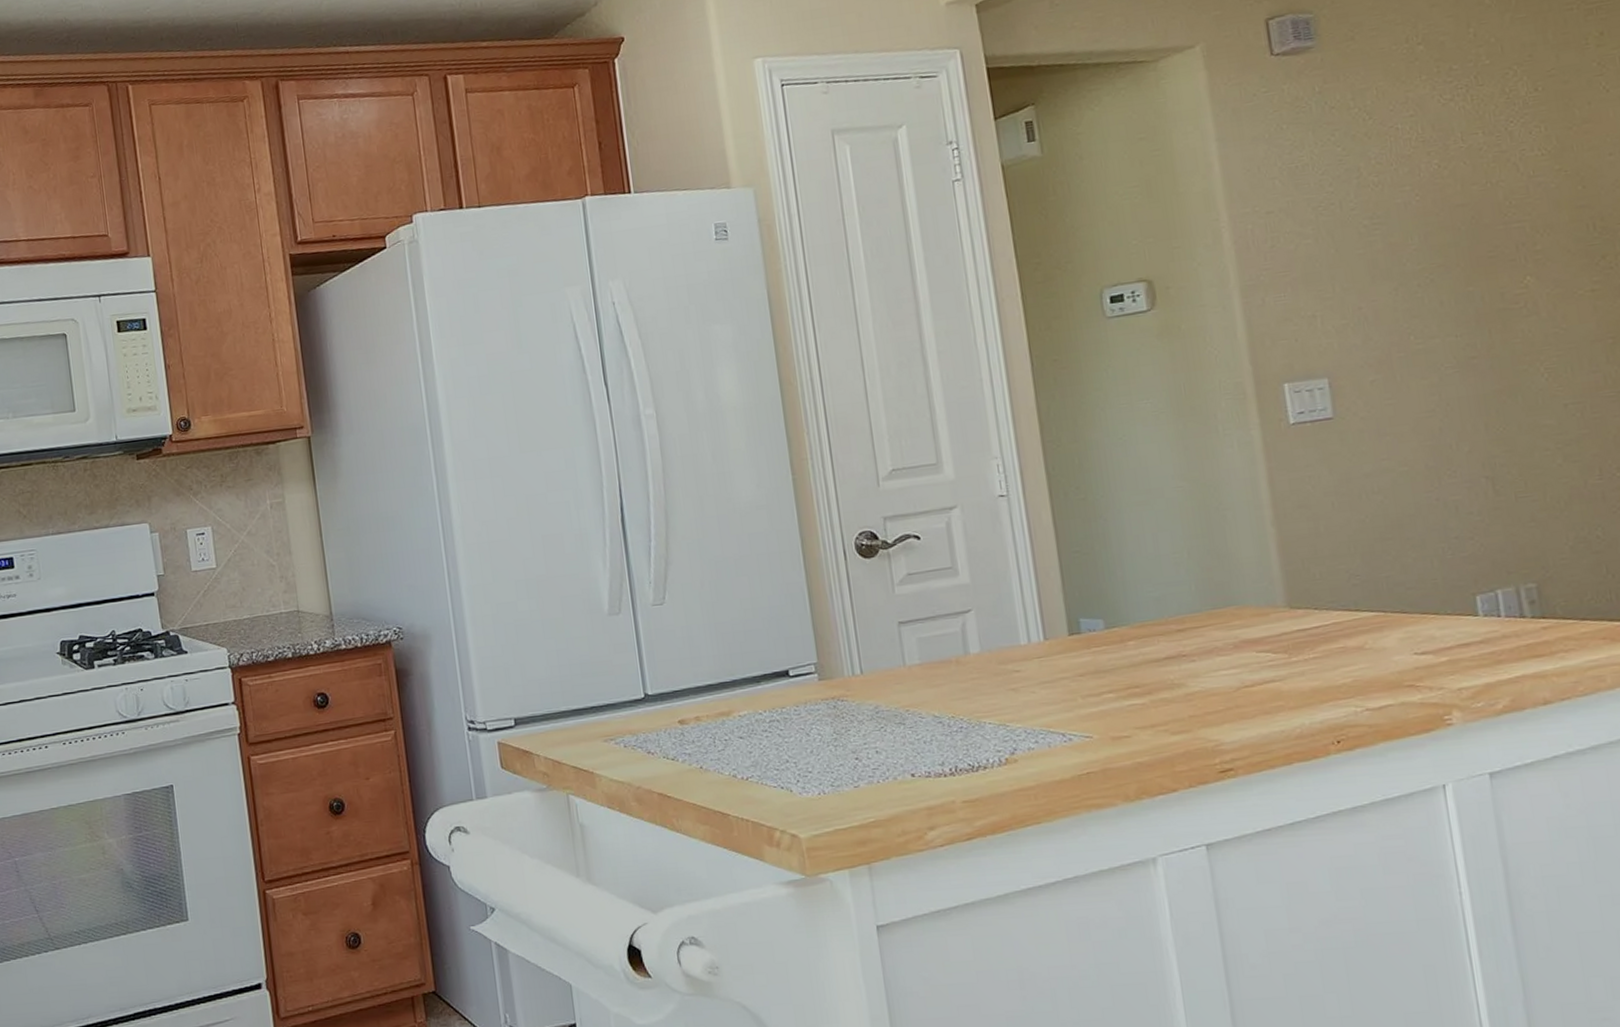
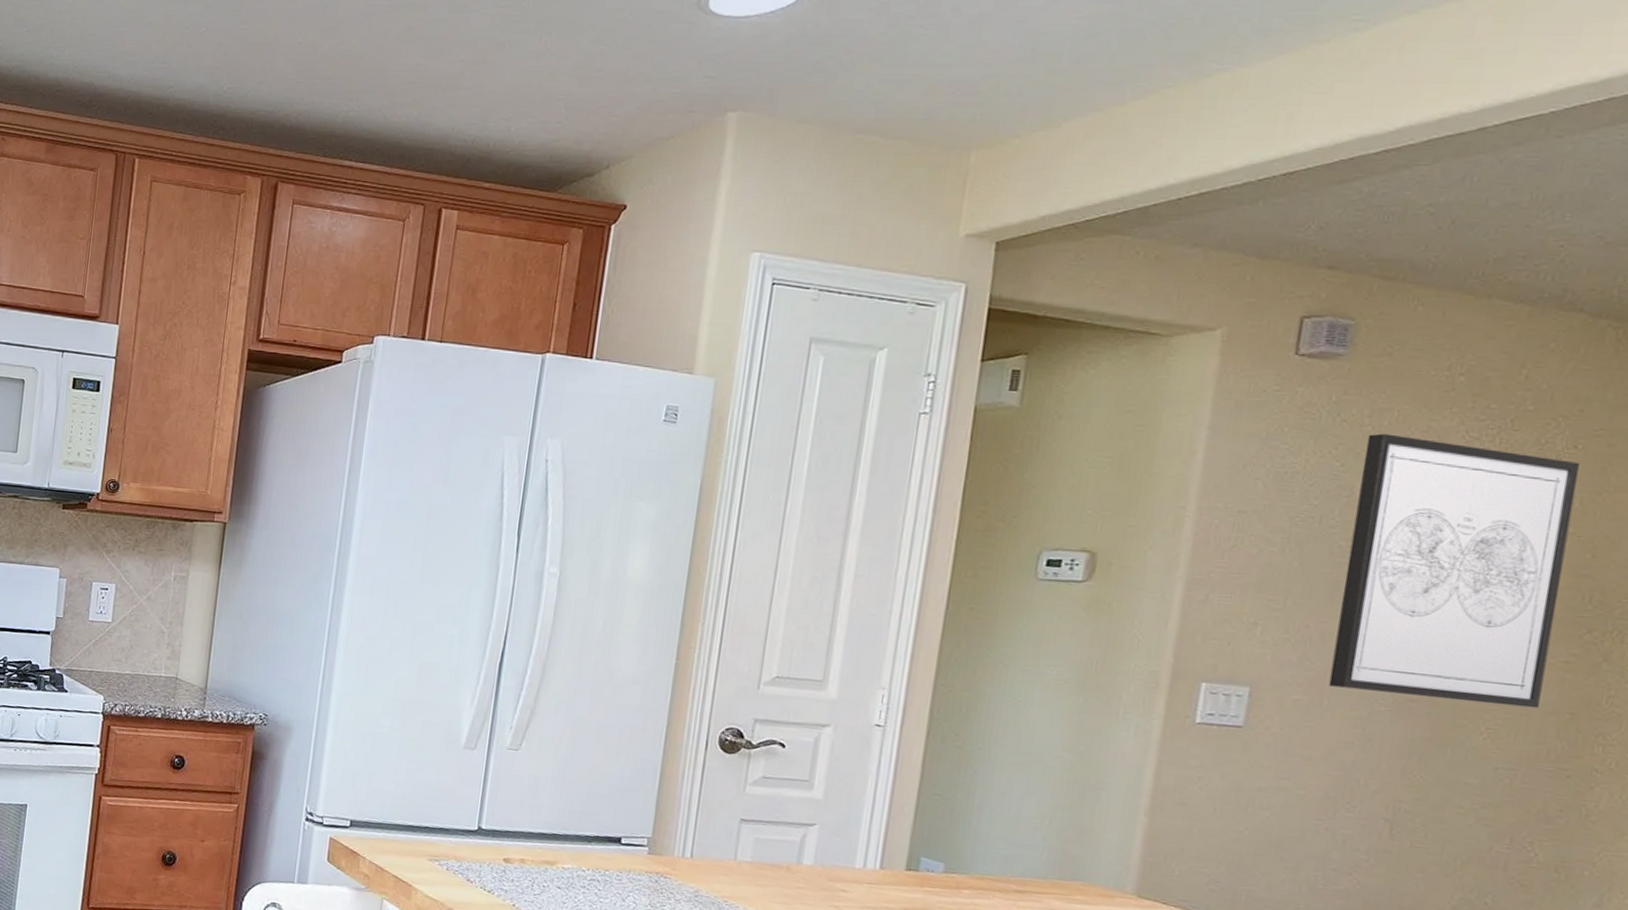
wall art: none [1357,103,1583,361] -> present [1328,433,1580,709]

